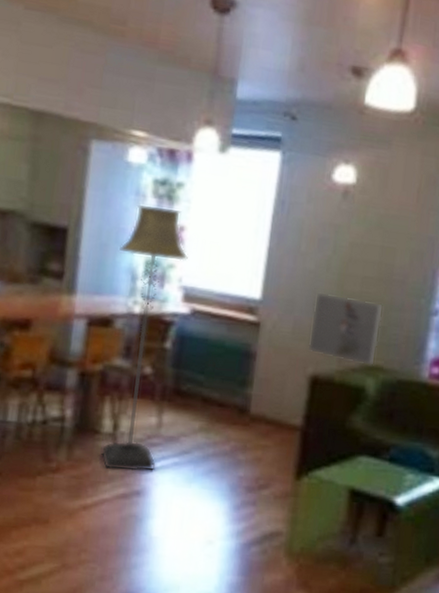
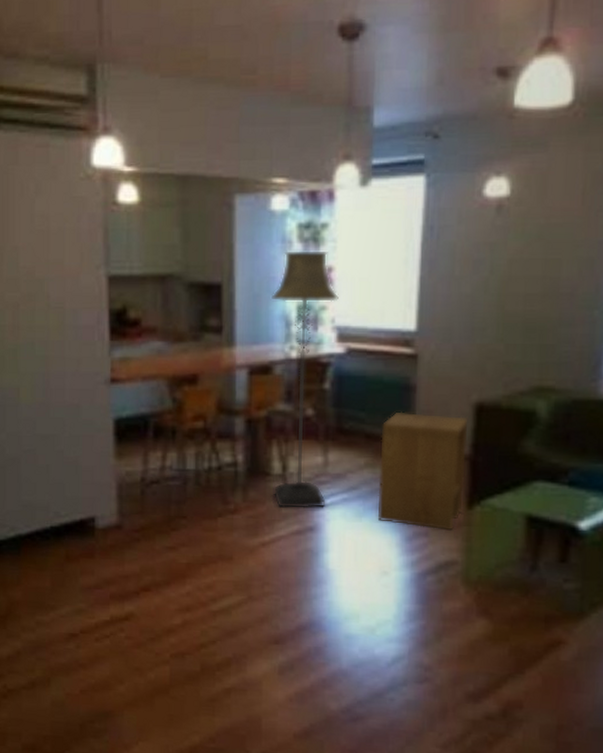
side table: none [208,378,303,500] -> present [378,411,468,530]
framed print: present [308,291,384,367] -> none [470,315,551,388]

